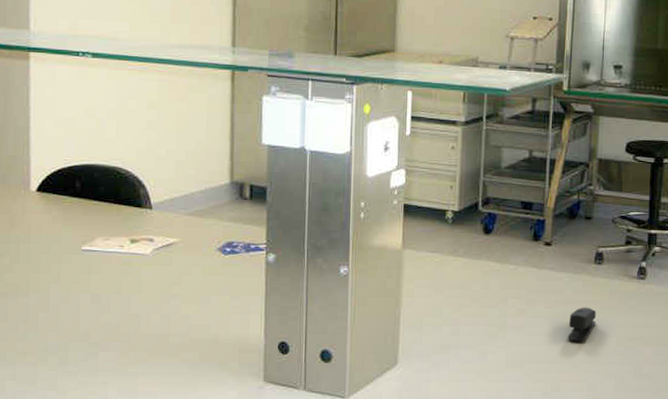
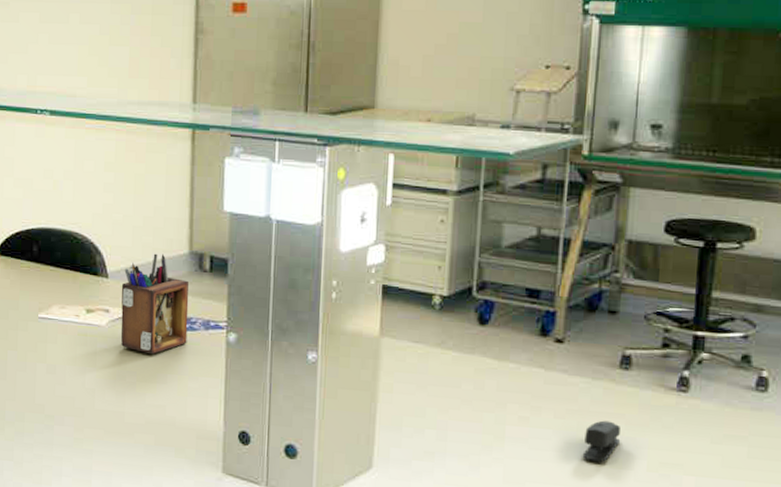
desk organizer: none [165,184,231,278] -> present [120,253,189,355]

